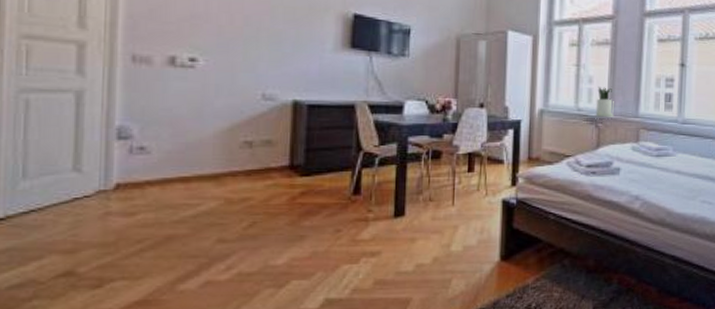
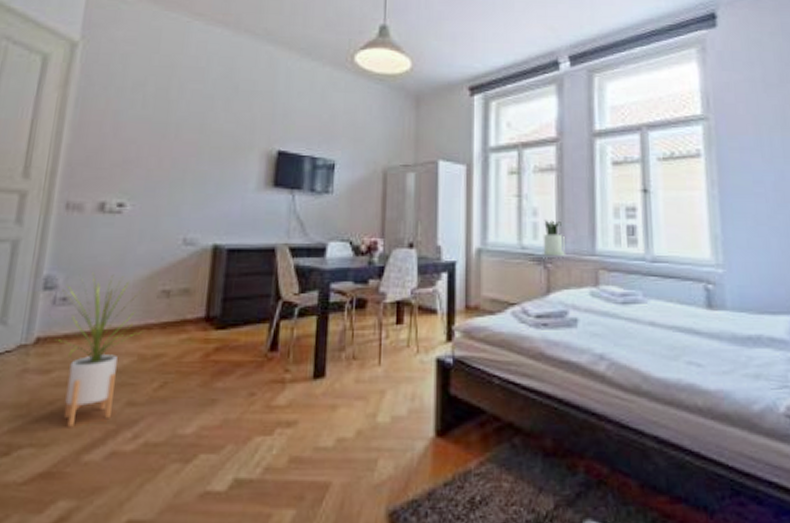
house plant: none [127,124,226,263] -> present [49,272,145,428]

